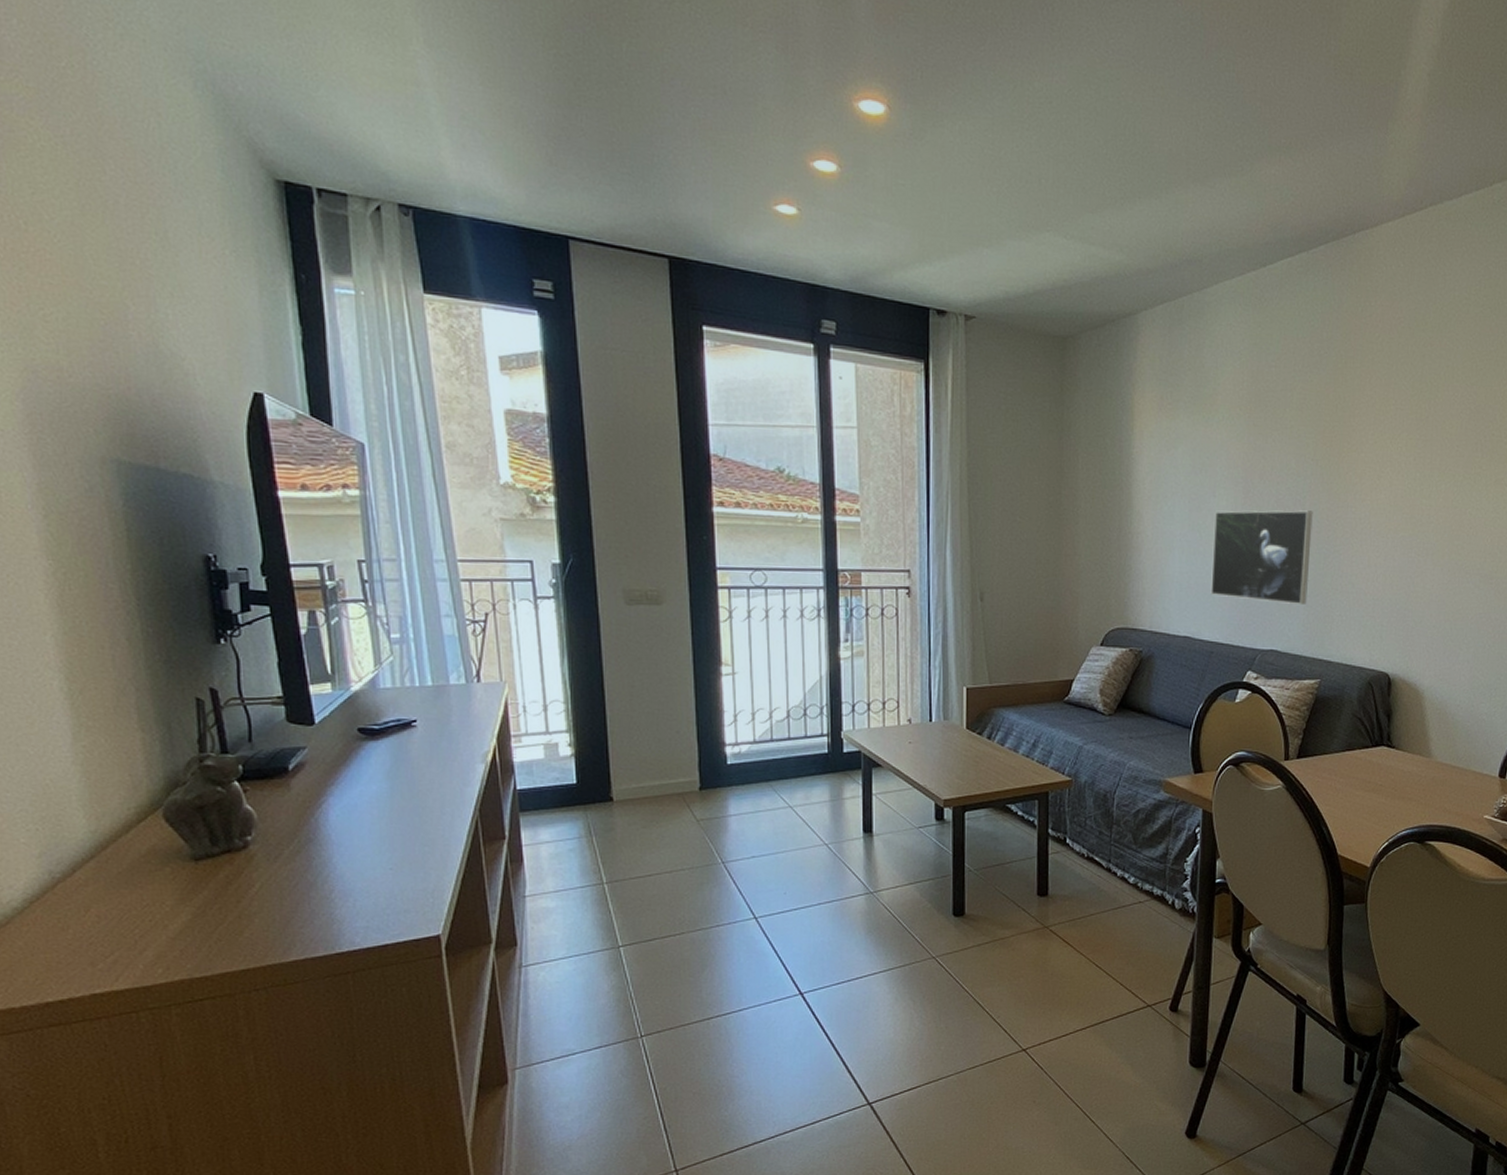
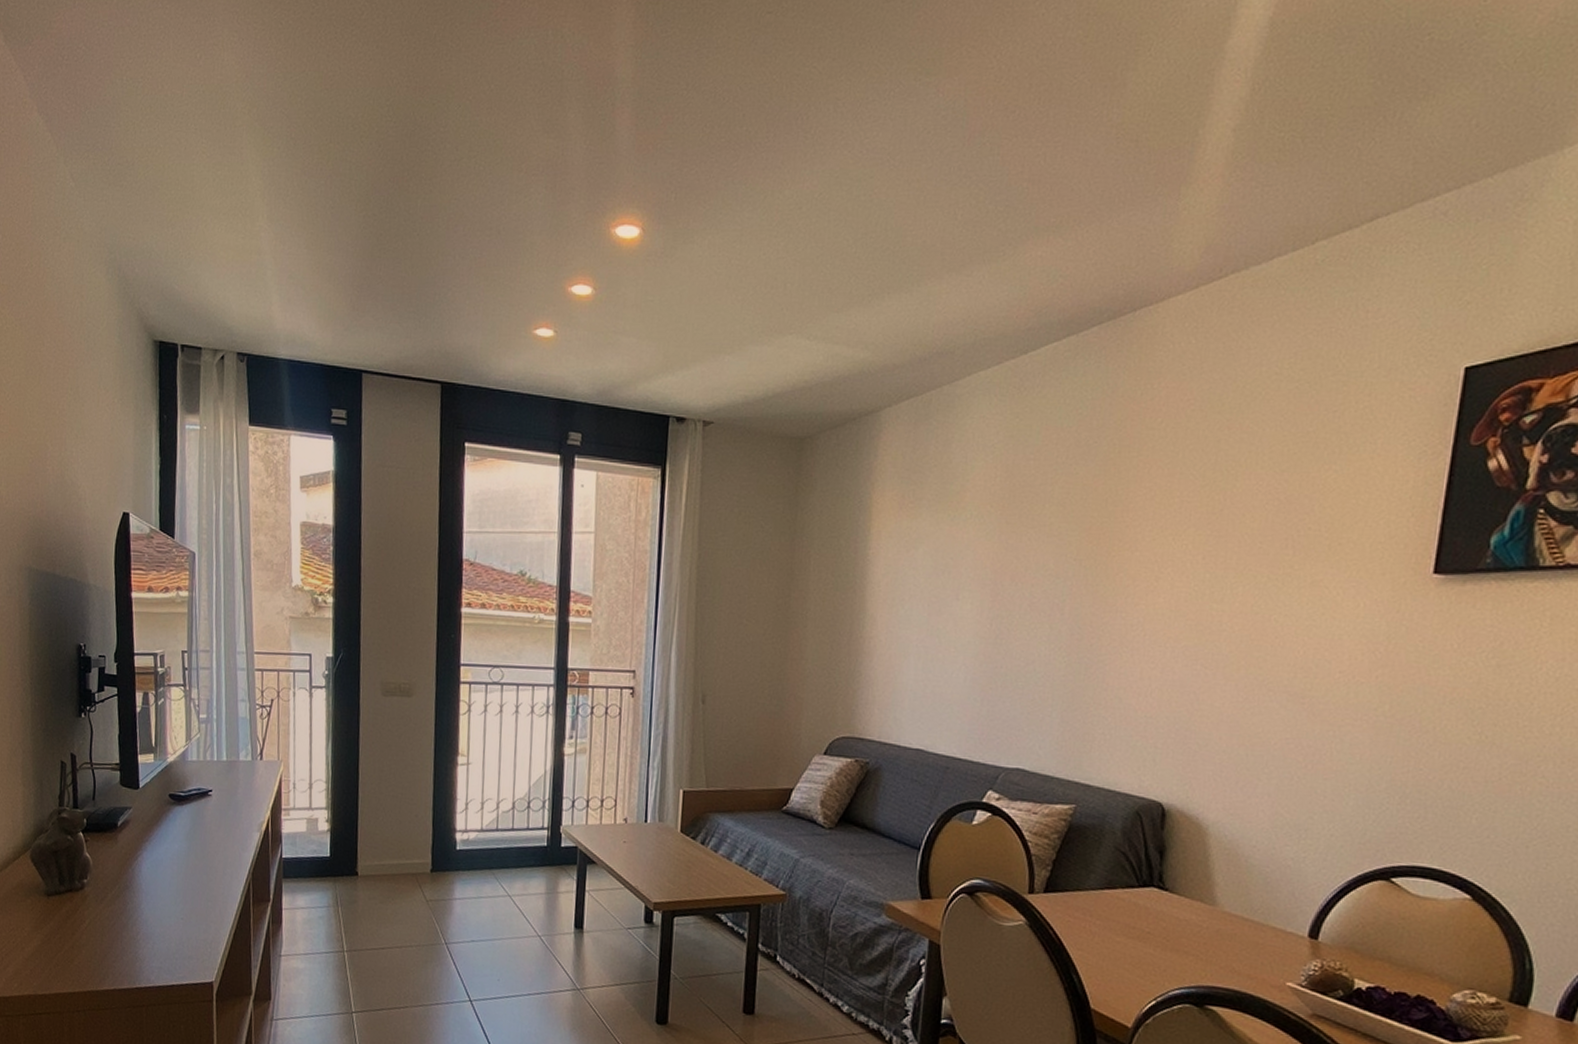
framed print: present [1210,510,1313,606] -> none [948,615,1074,721]

